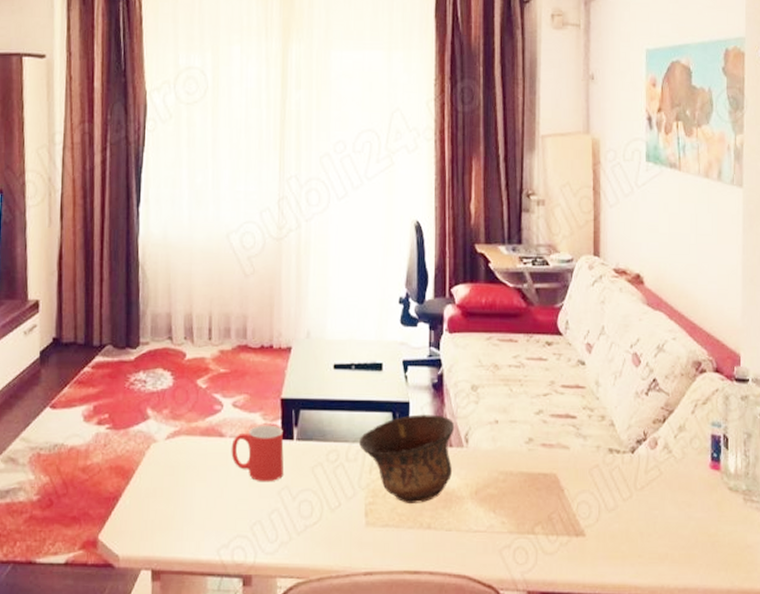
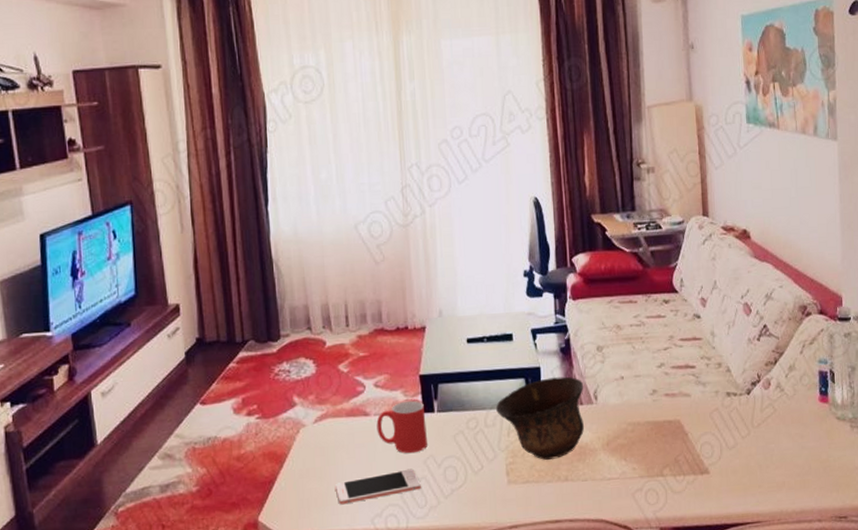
cell phone: none [182,498,273,531] -> present [336,468,421,505]

